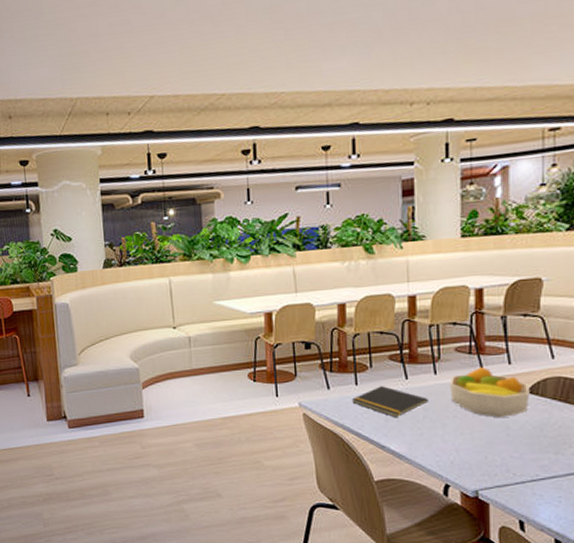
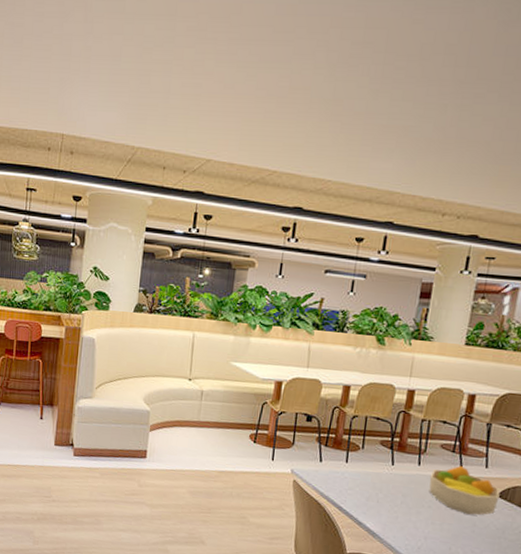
notepad: present [352,386,428,417] -> none [340,467,409,498]

